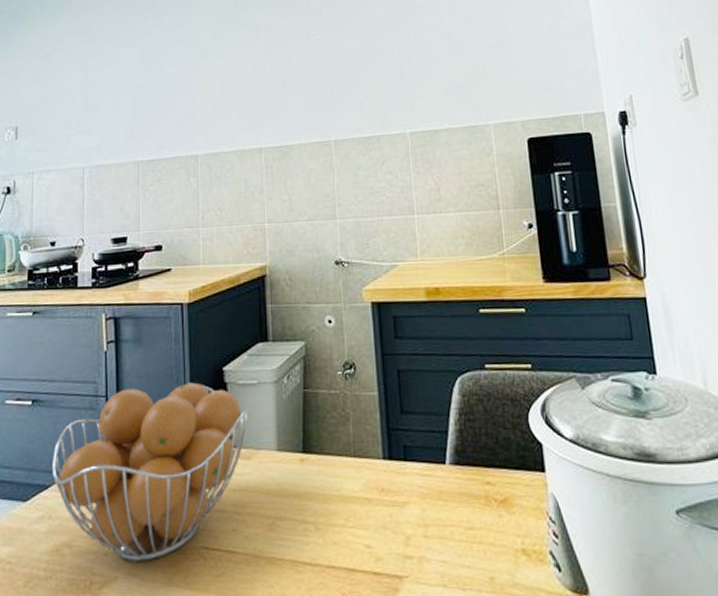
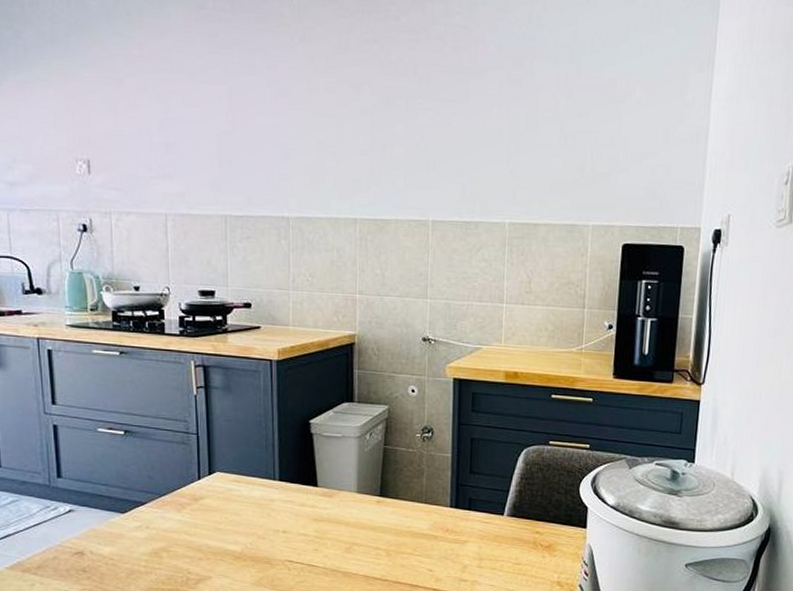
fruit basket: present [52,382,249,562] -> none [147,429,333,567]

